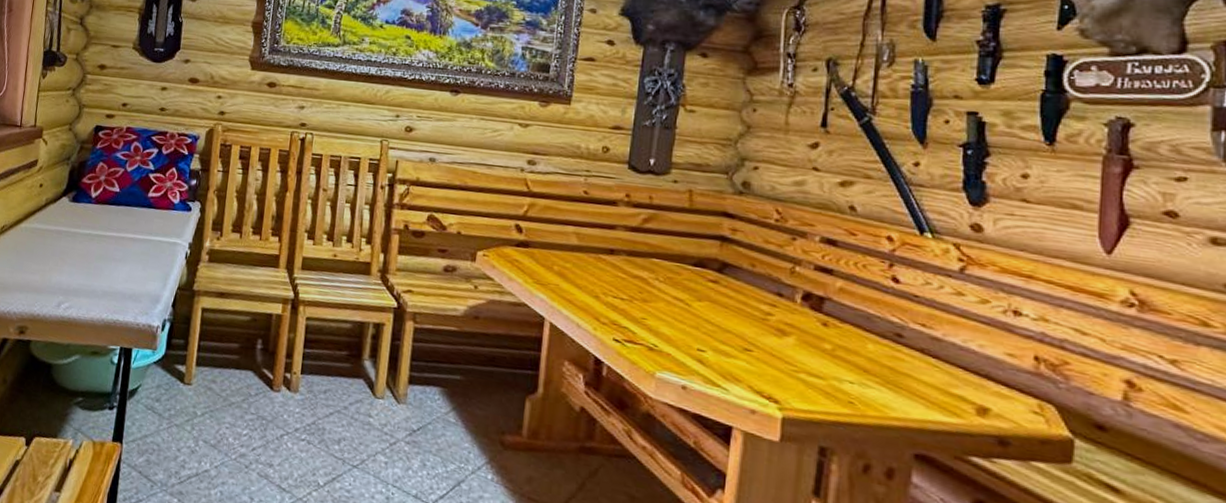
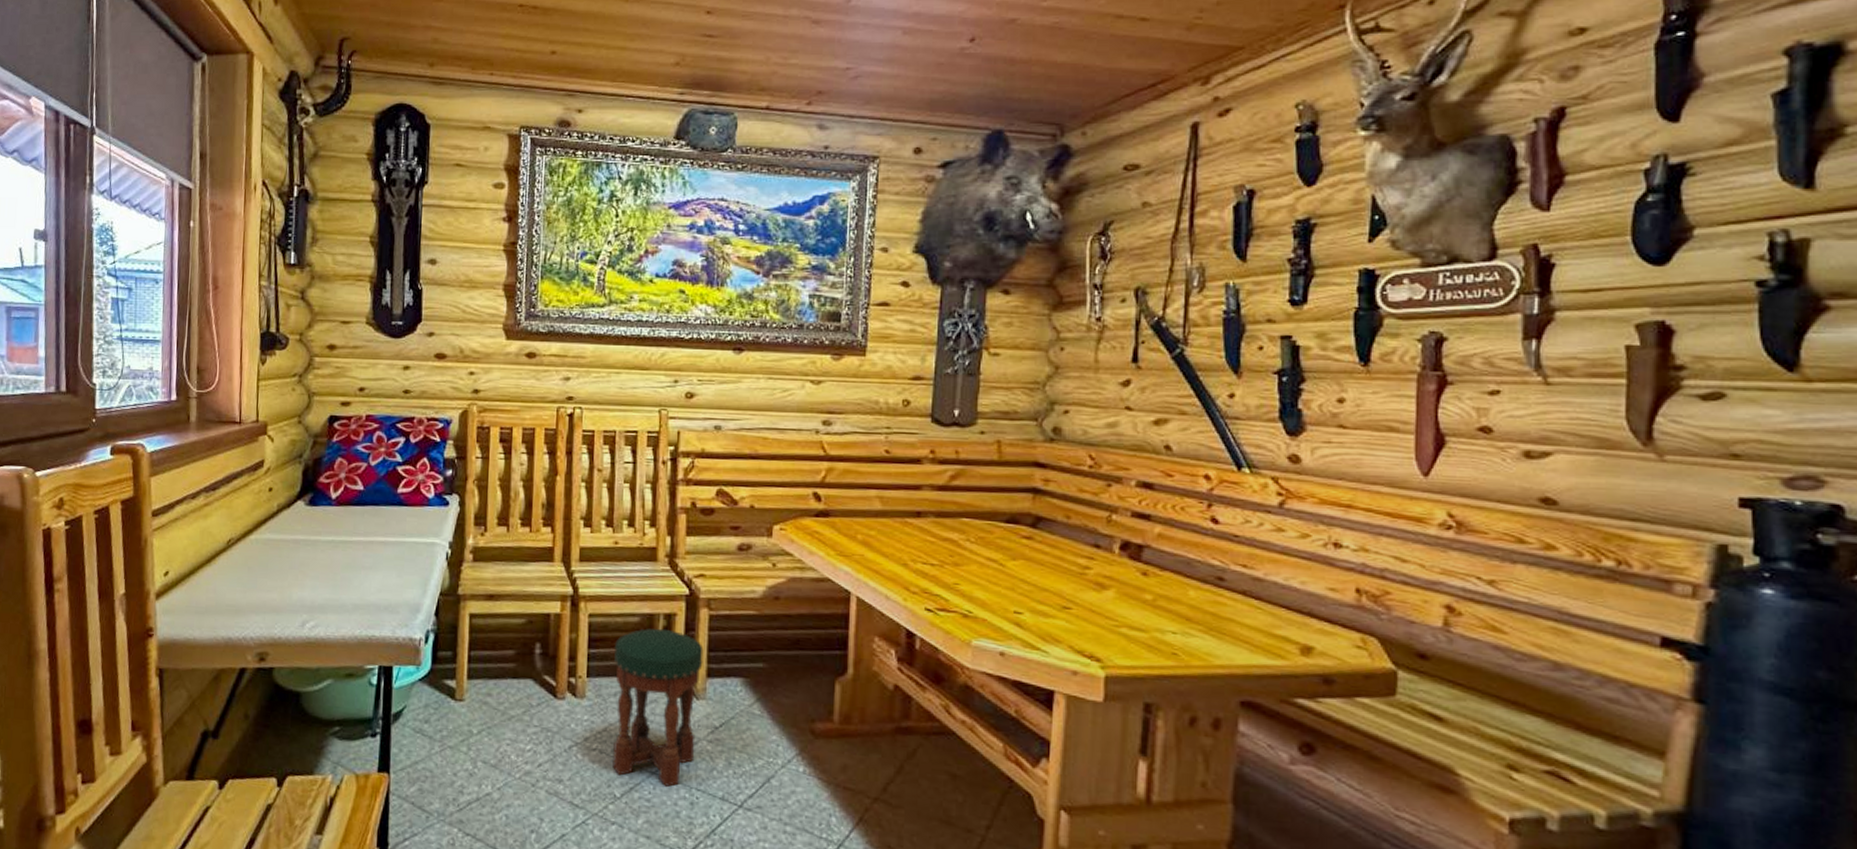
stool: none [318,335,407,481] -> present [612,628,704,787]

